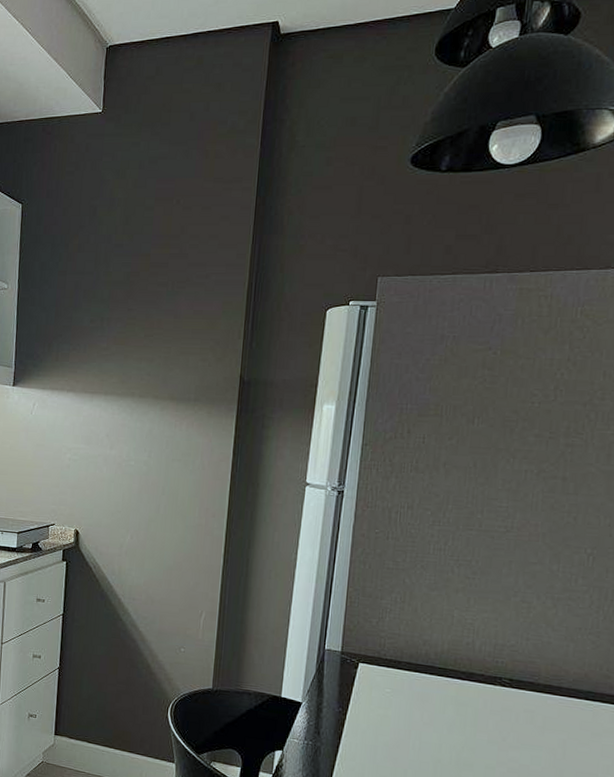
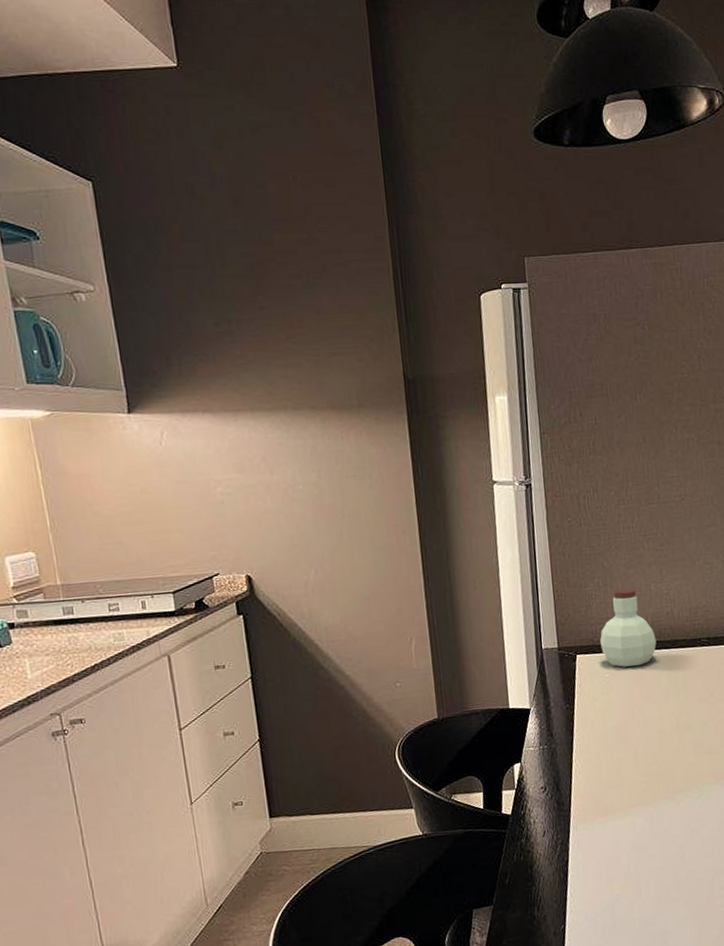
jar: none [386,608,450,690] -> present [599,588,657,667]

